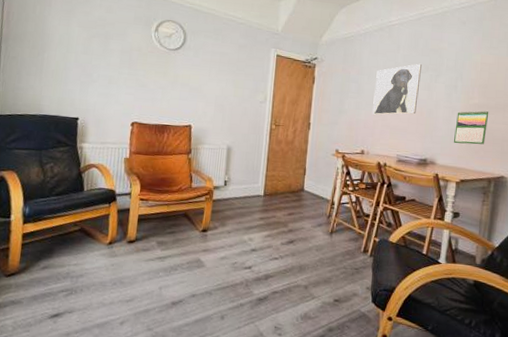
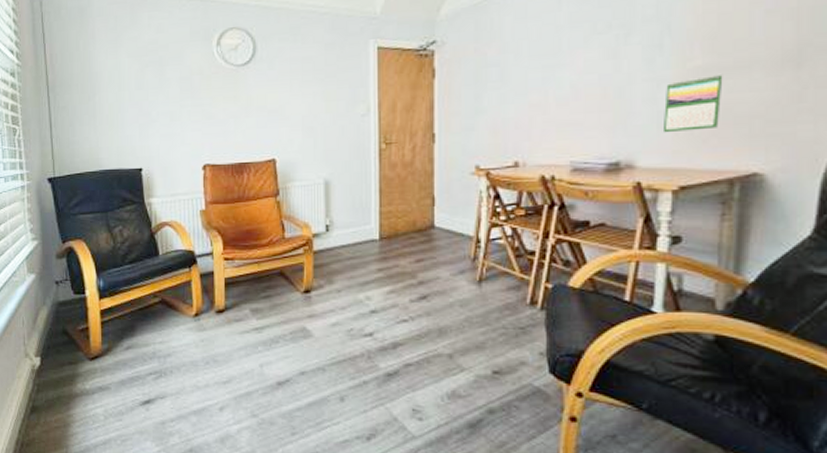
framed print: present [372,63,422,115] -> none [526,20,600,109]

